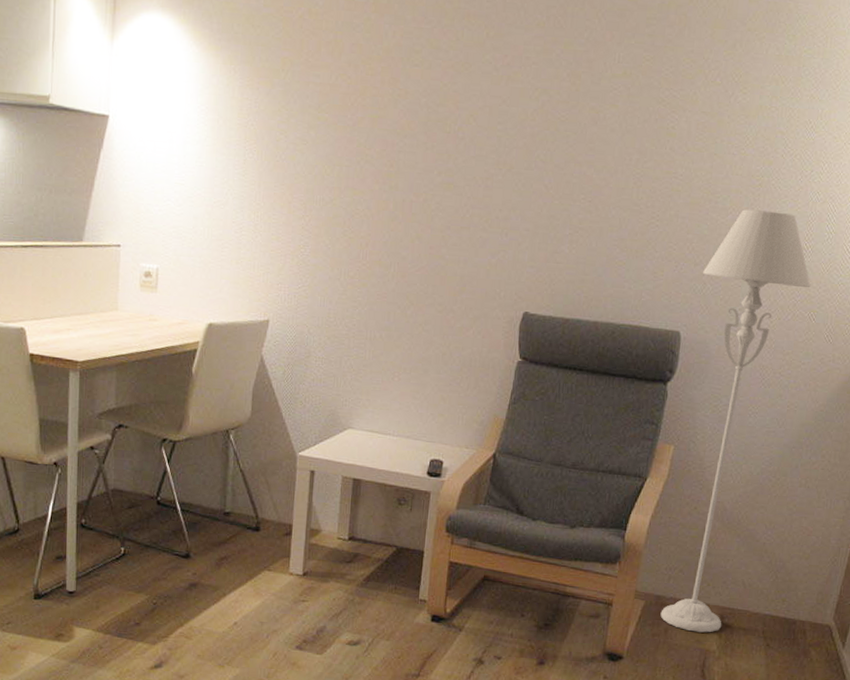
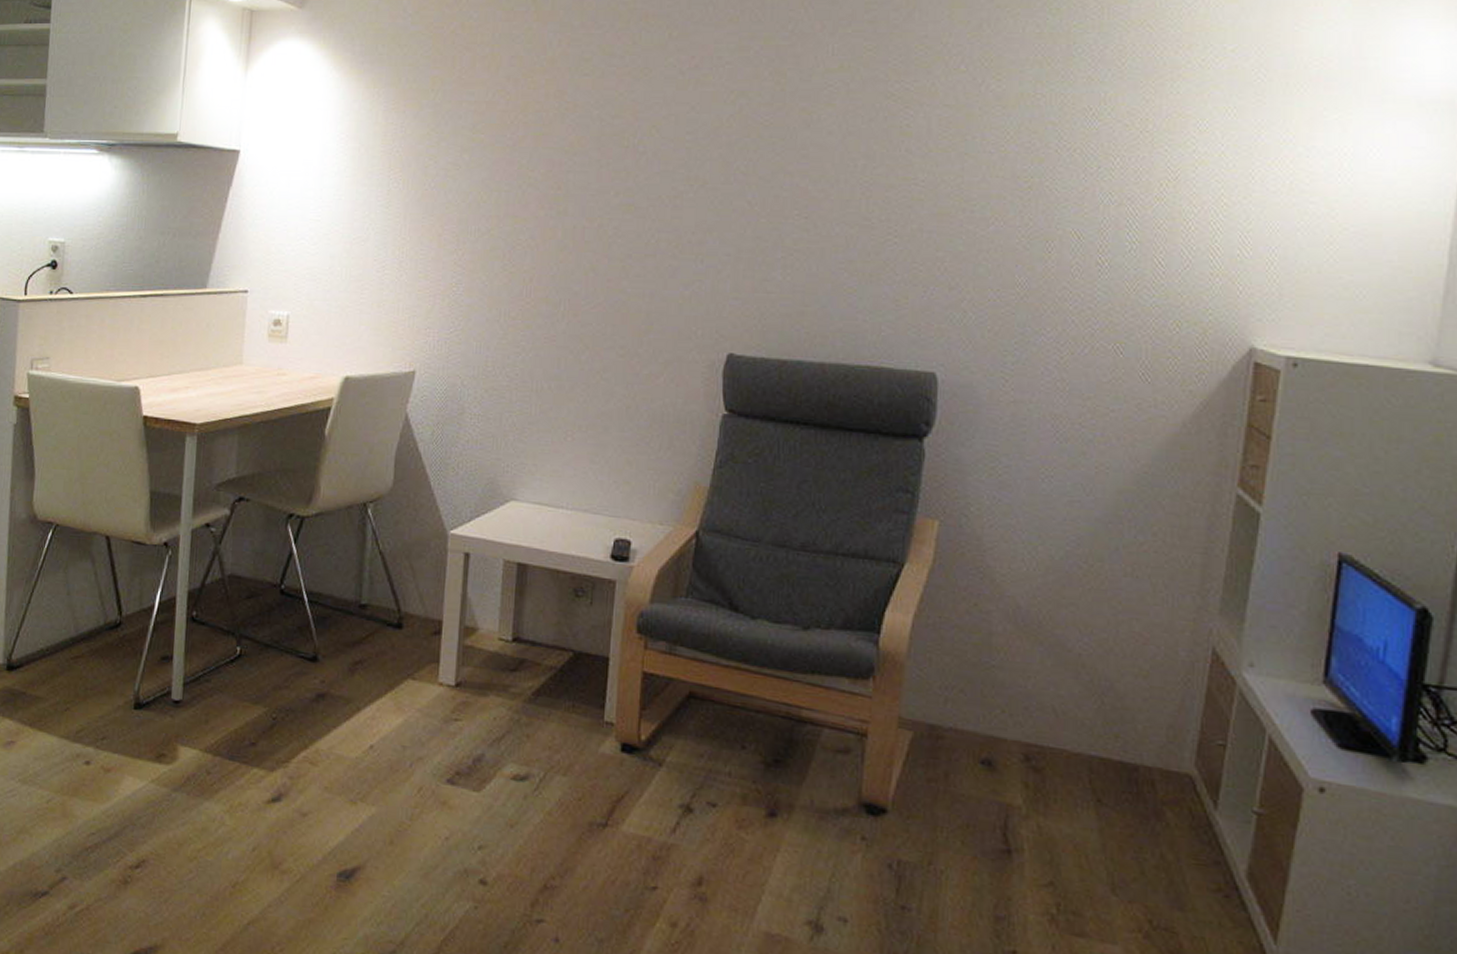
floor lamp: present [660,209,811,633] -> none [936,218,1112,780]

